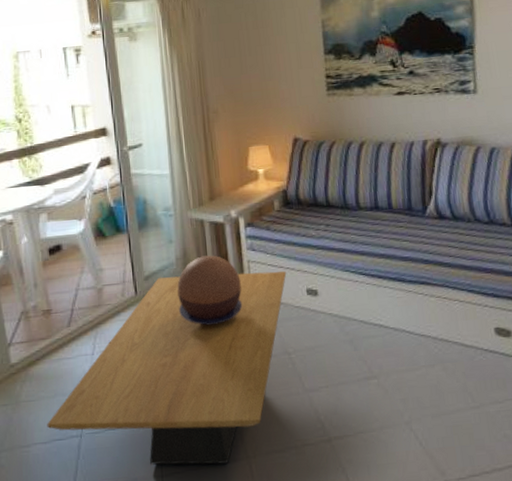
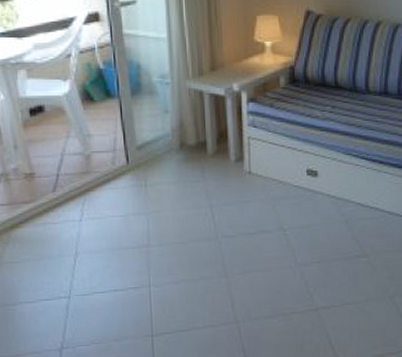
coffee table: present [47,271,287,465] -> none [33,147,288,327]
decorative bowl: present [177,255,243,325] -> none [172,129,240,198]

